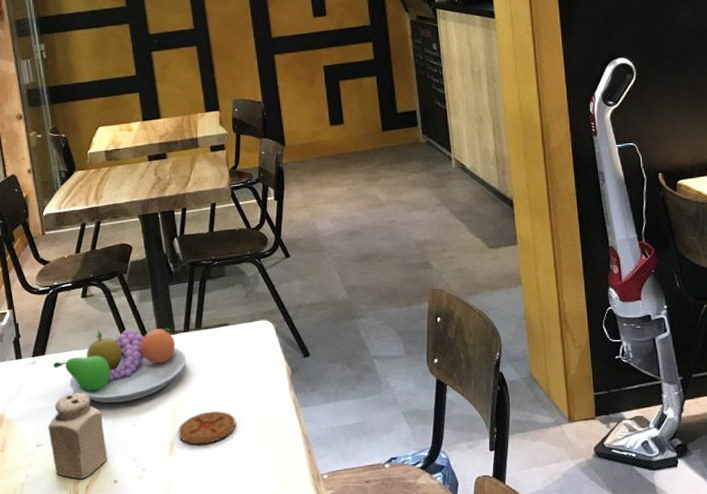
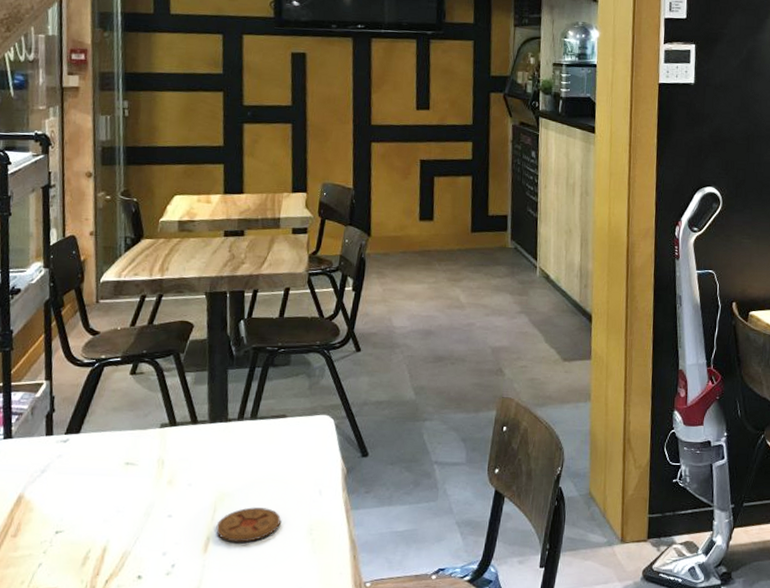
salt shaker: present [48,392,108,479] -> none [71,476,135,572]
fruit bowl: present [53,327,187,404] -> none [87,410,237,492]

